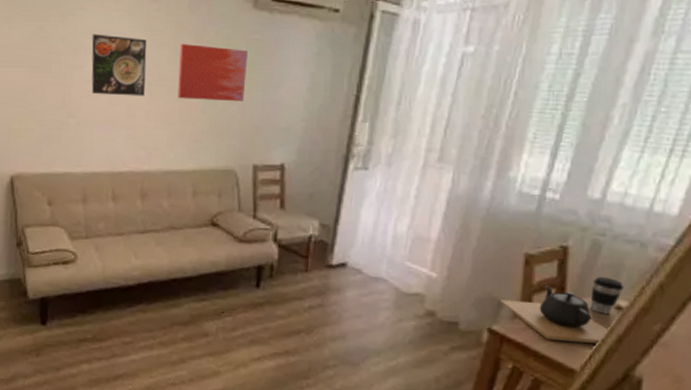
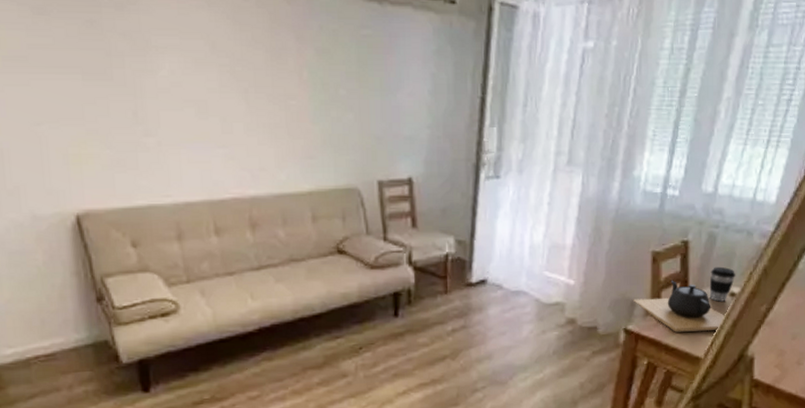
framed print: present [91,34,147,97] -> none [163,29,241,107]
wall art: present [177,44,248,101] -> none [278,41,361,108]

